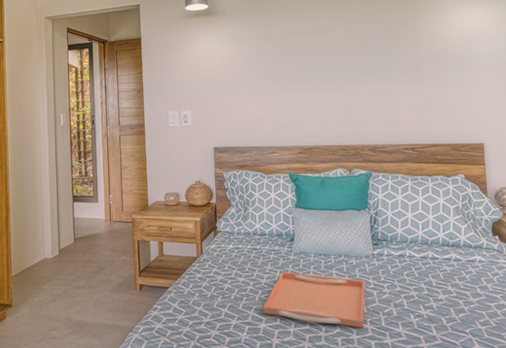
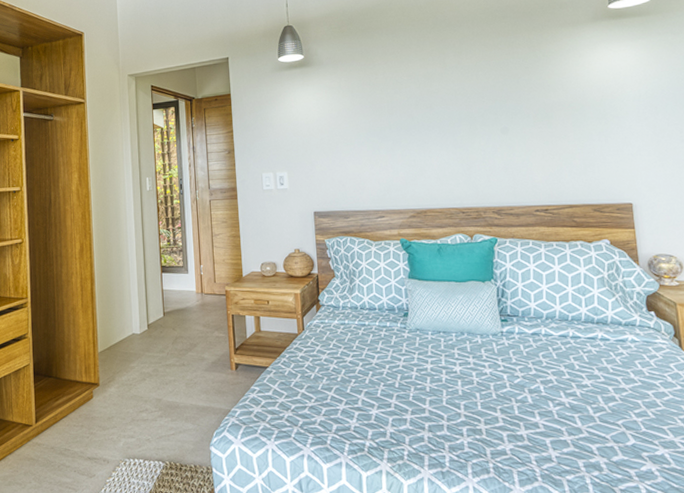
serving tray: present [263,272,366,329] -> none [374,351,494,417]

